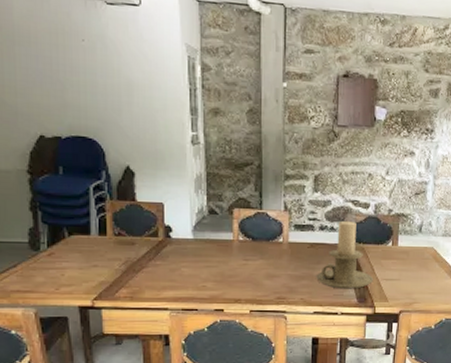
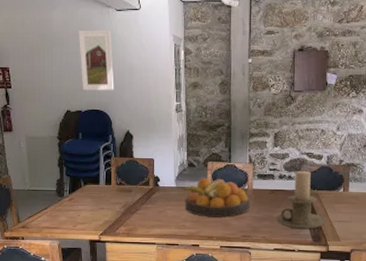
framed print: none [51,26,107,112] -> present [78,30,114,91]
fruit bowl: none [202,228,287,276] -> present [183,178,251,218]

